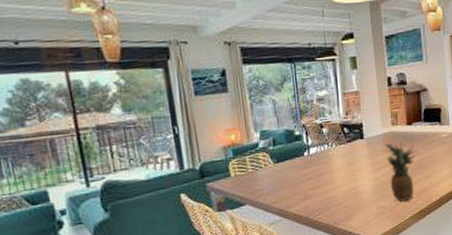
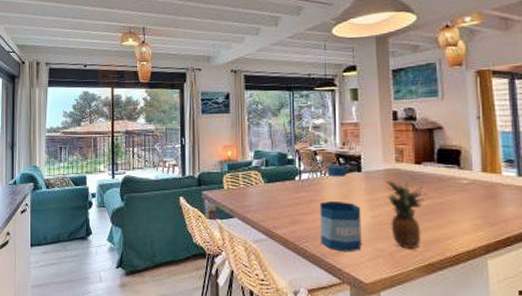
bottle: none [329,135,368,217] -> present [319,165,362,252]

